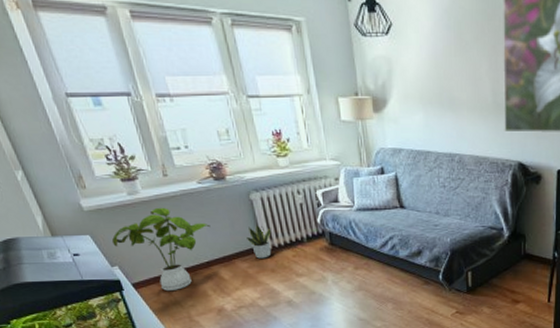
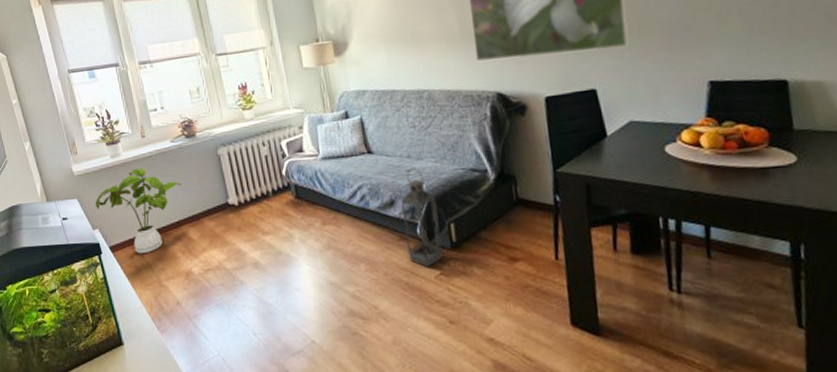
potted plant: present [247,224,272,259] -> none [214,179,238,217]
lantern: none [427,223,460,307] -> present [401,168,444,267]

